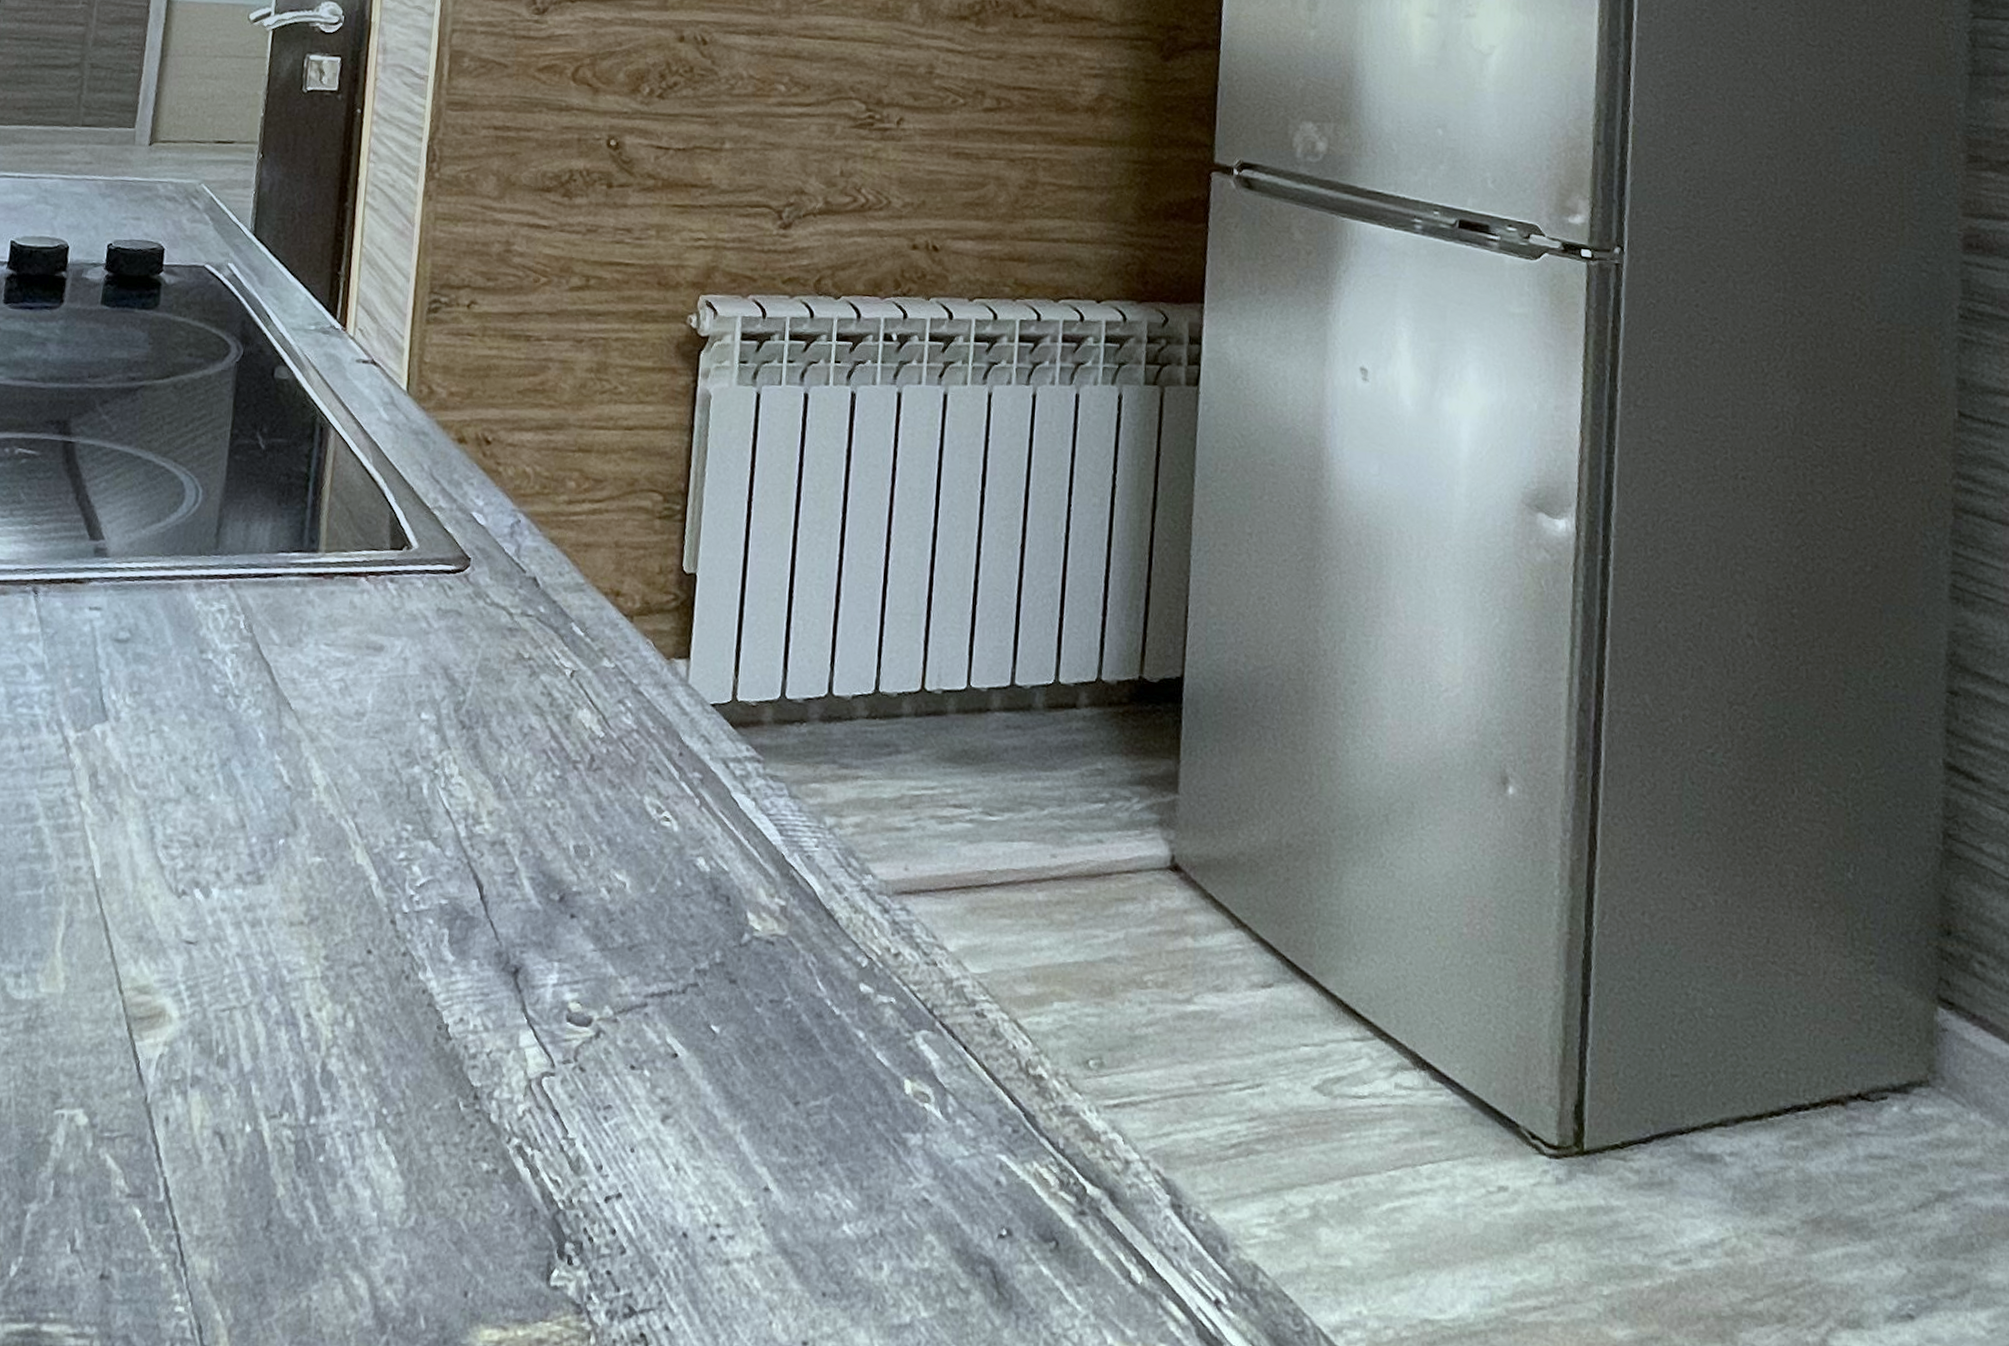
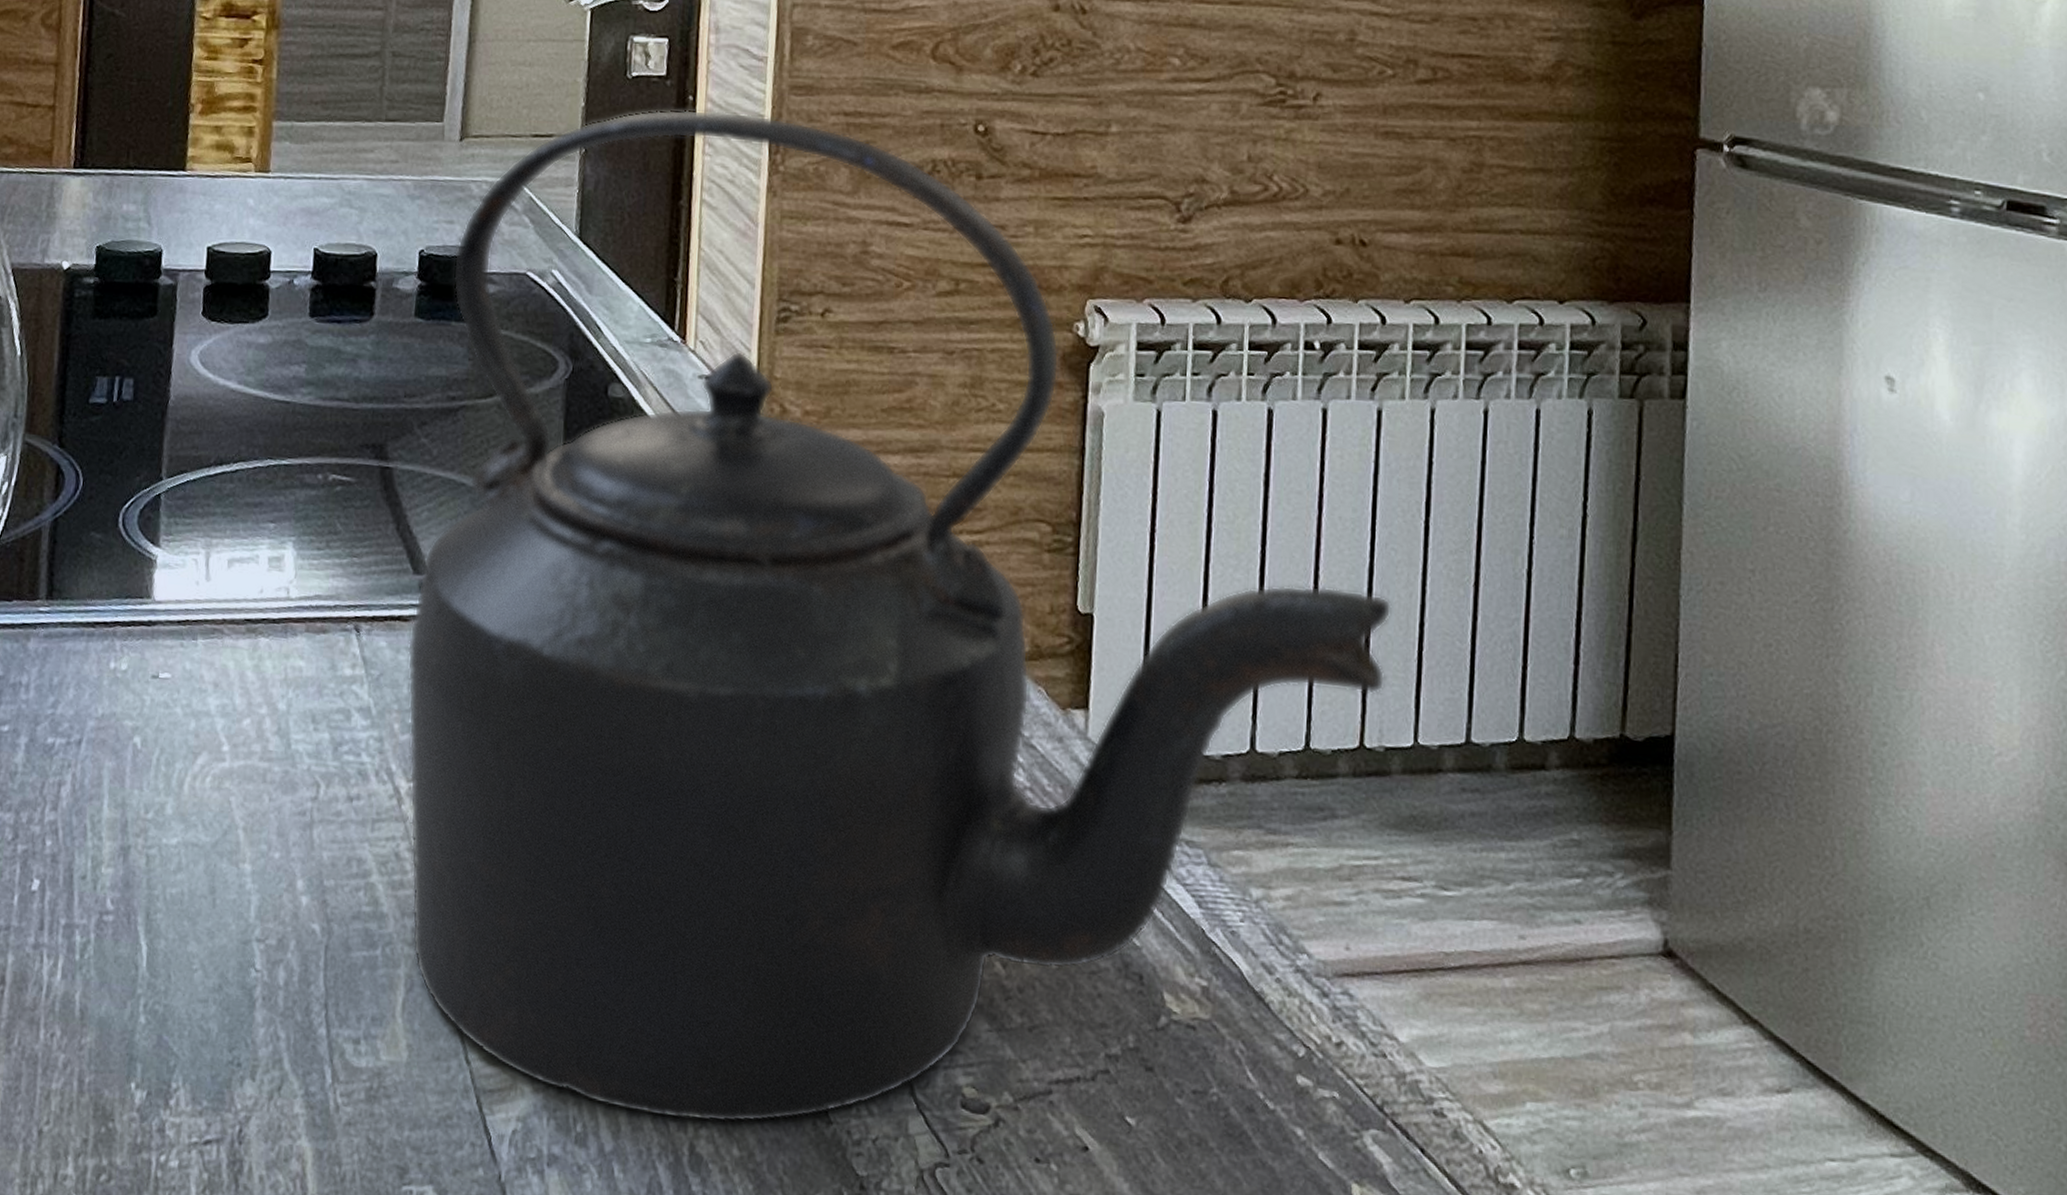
kettle: none [73,120,952,1042] -> present [407,109,1392,1124]

